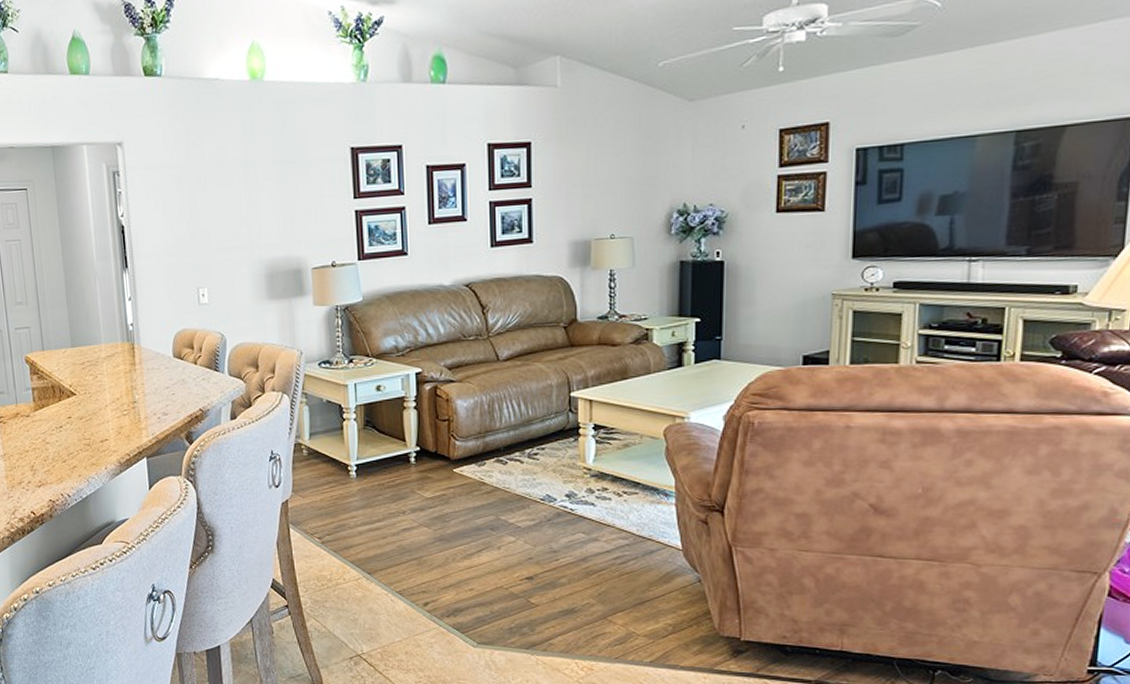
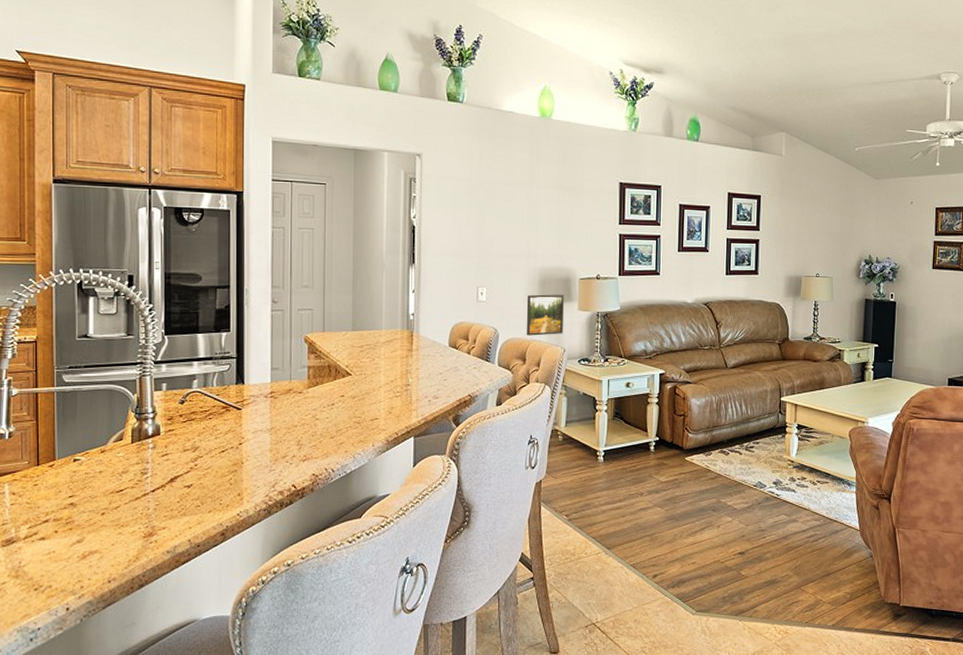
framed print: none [253,289,298,339] -> present [526,294,564,336]

